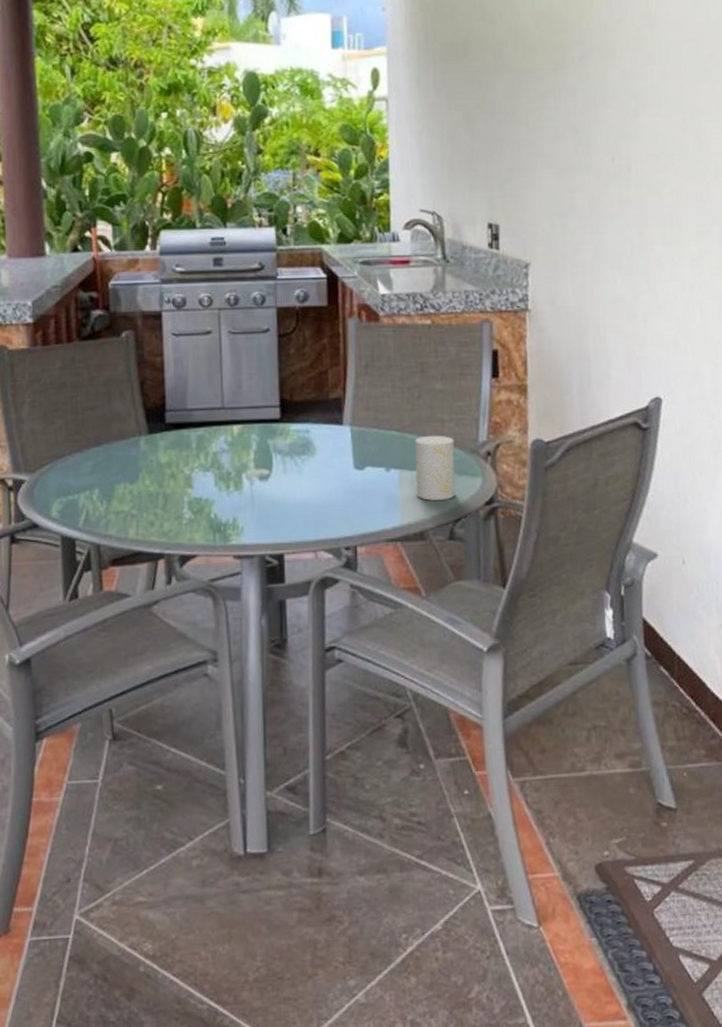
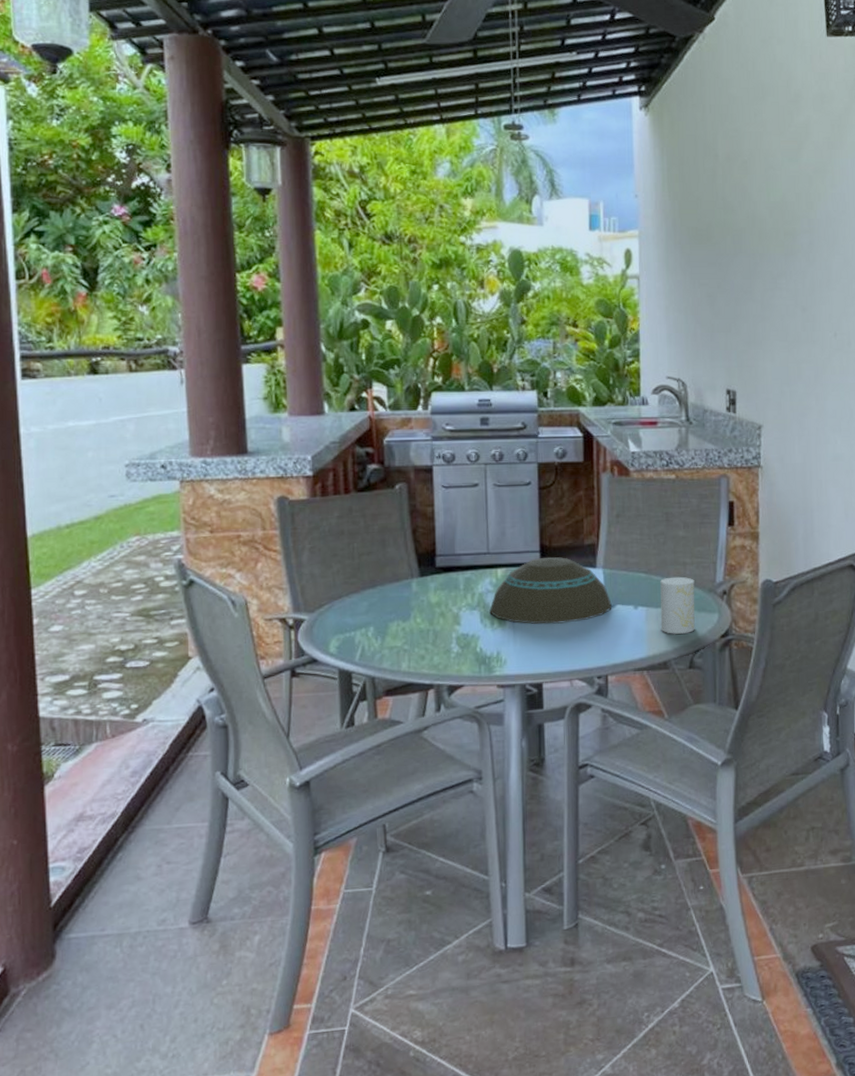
bowl: none [224,413,361,488] -> present [489,557,612,625]

